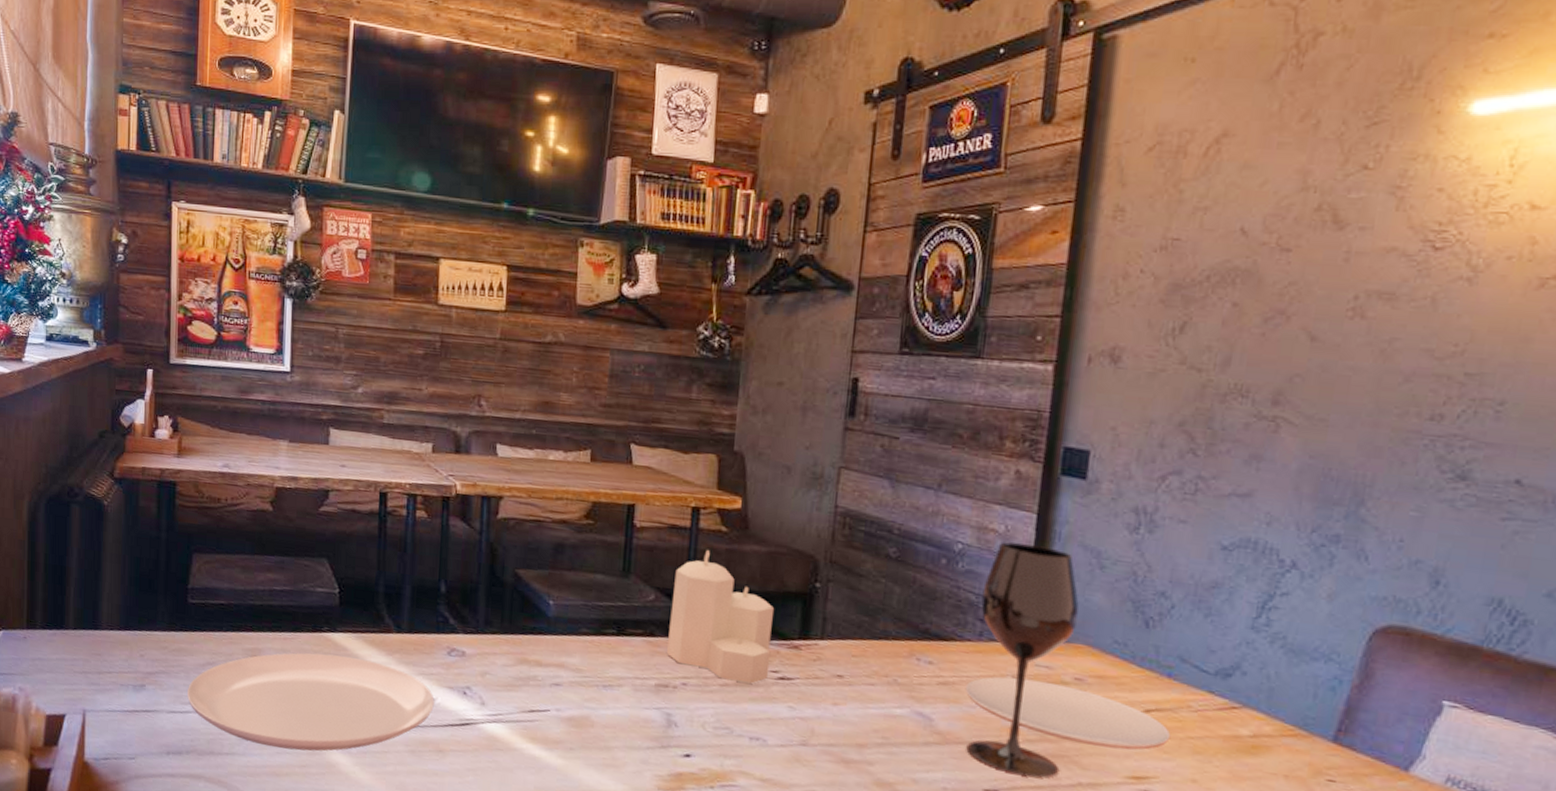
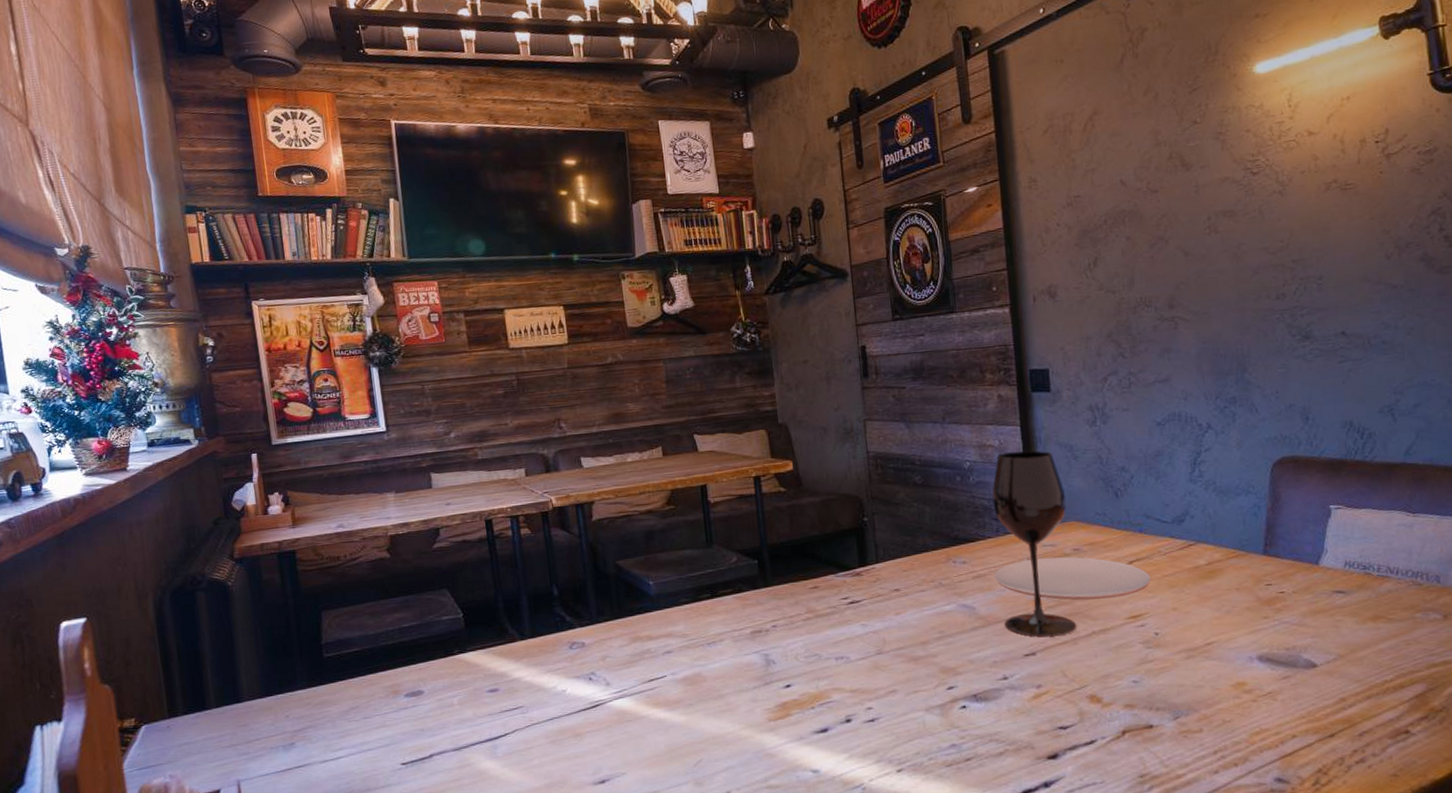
plate: present [187,652,434,751] -> none [336,670,565,771]
candle: present [666,550,774,684] -> none [750,510,840,615]

